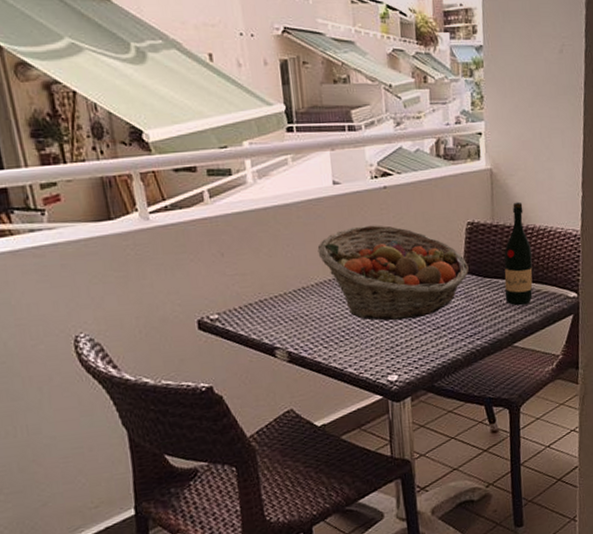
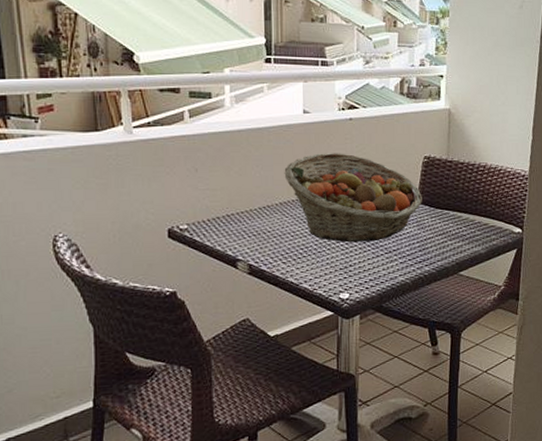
wine bottle: present [504,201,533,306] -> none [454,141,483,237]

